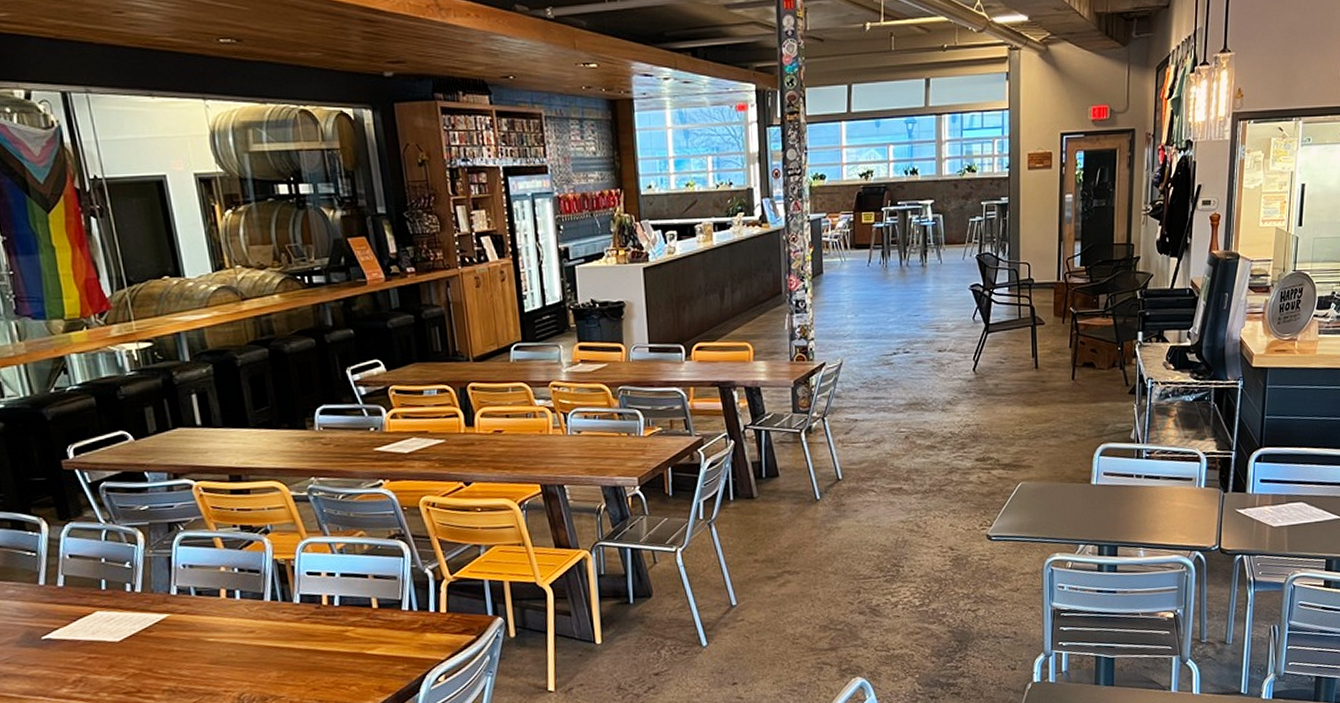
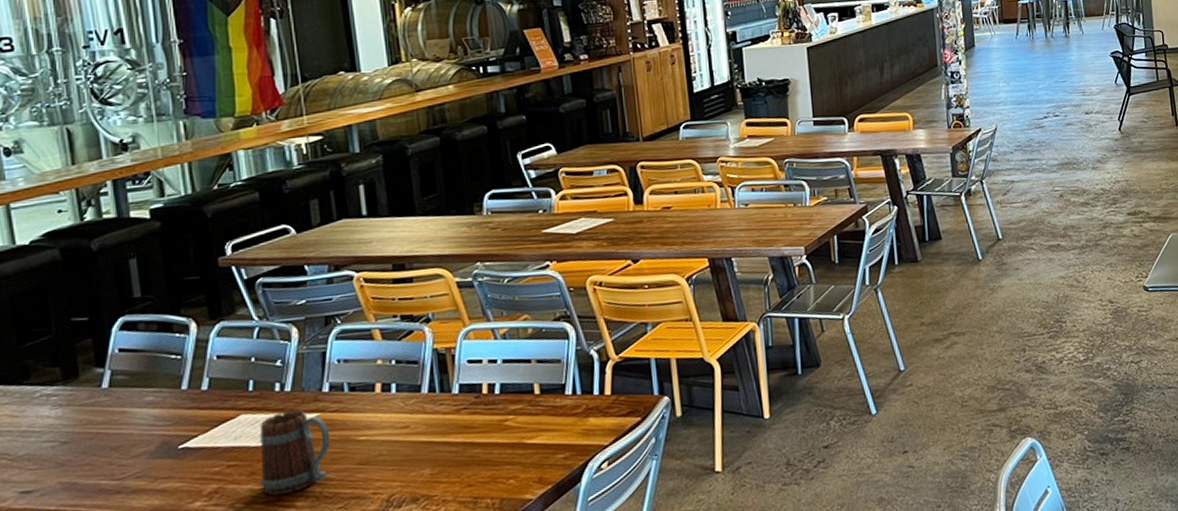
beer mug: none [115,610,182,687] -> present [259,410,331,496]

